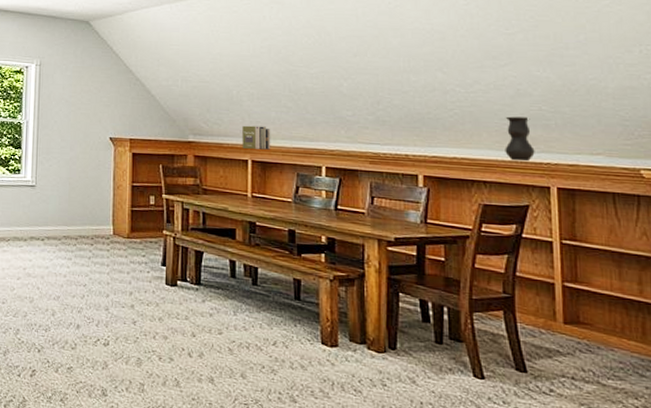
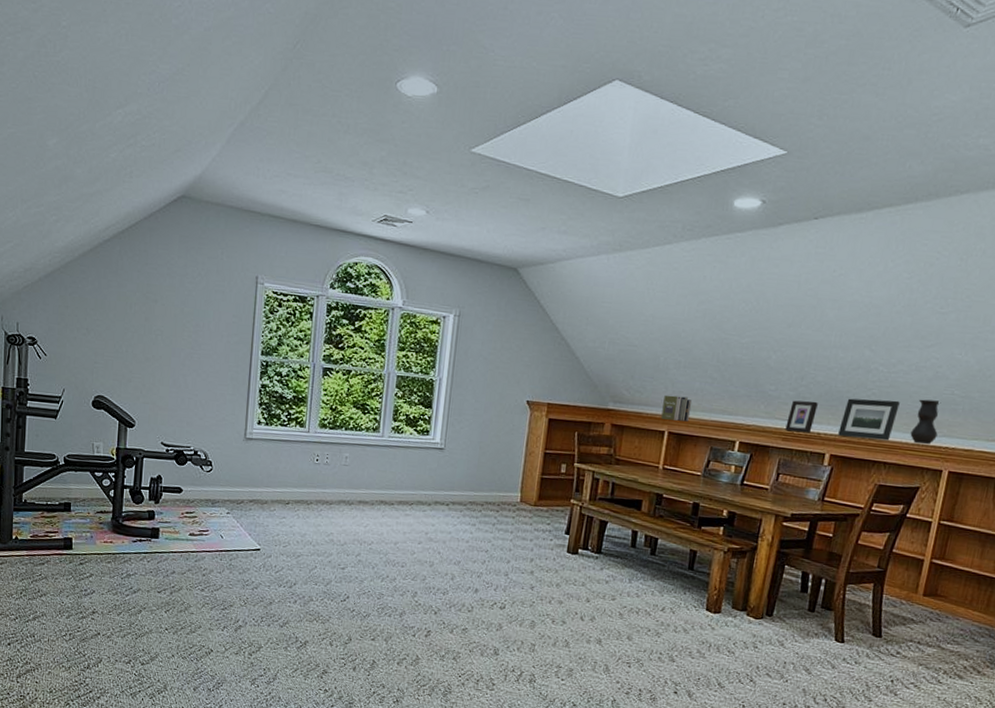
picture frame: none [370,124,400,156] -> present [785,400,818,434]
picture frame: none [427,119,486,159] -> present [838,398,900,441]

